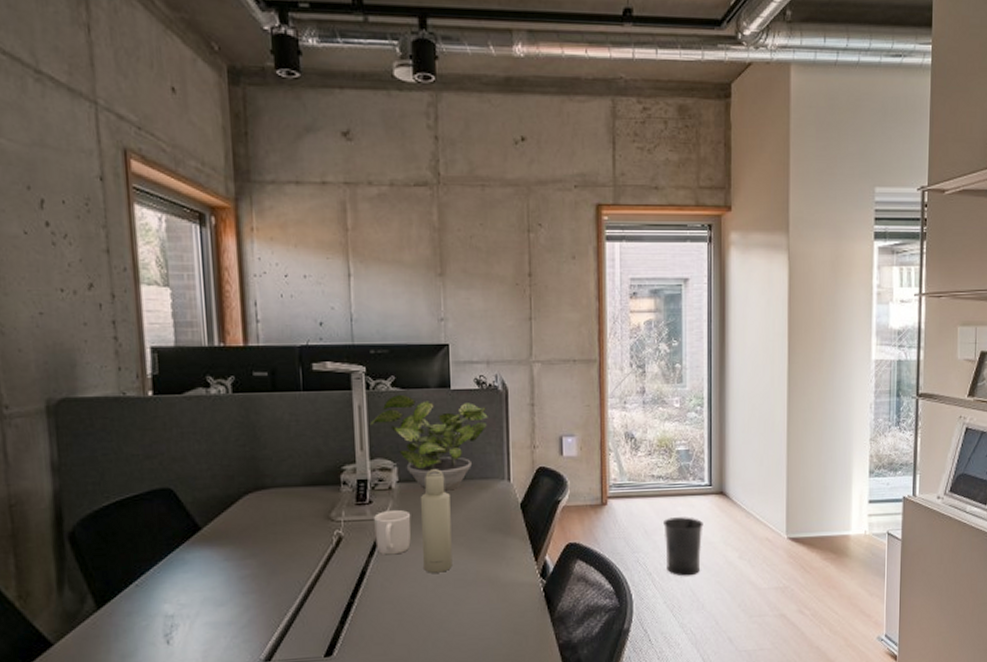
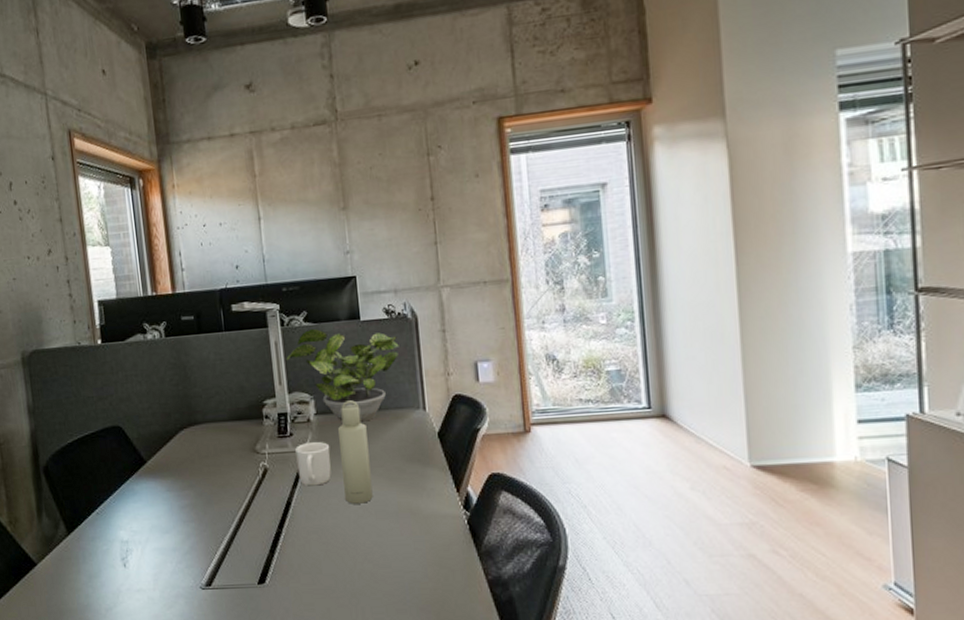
waste bin: present [664,517,703,576] -> none [596,443,645,509]

